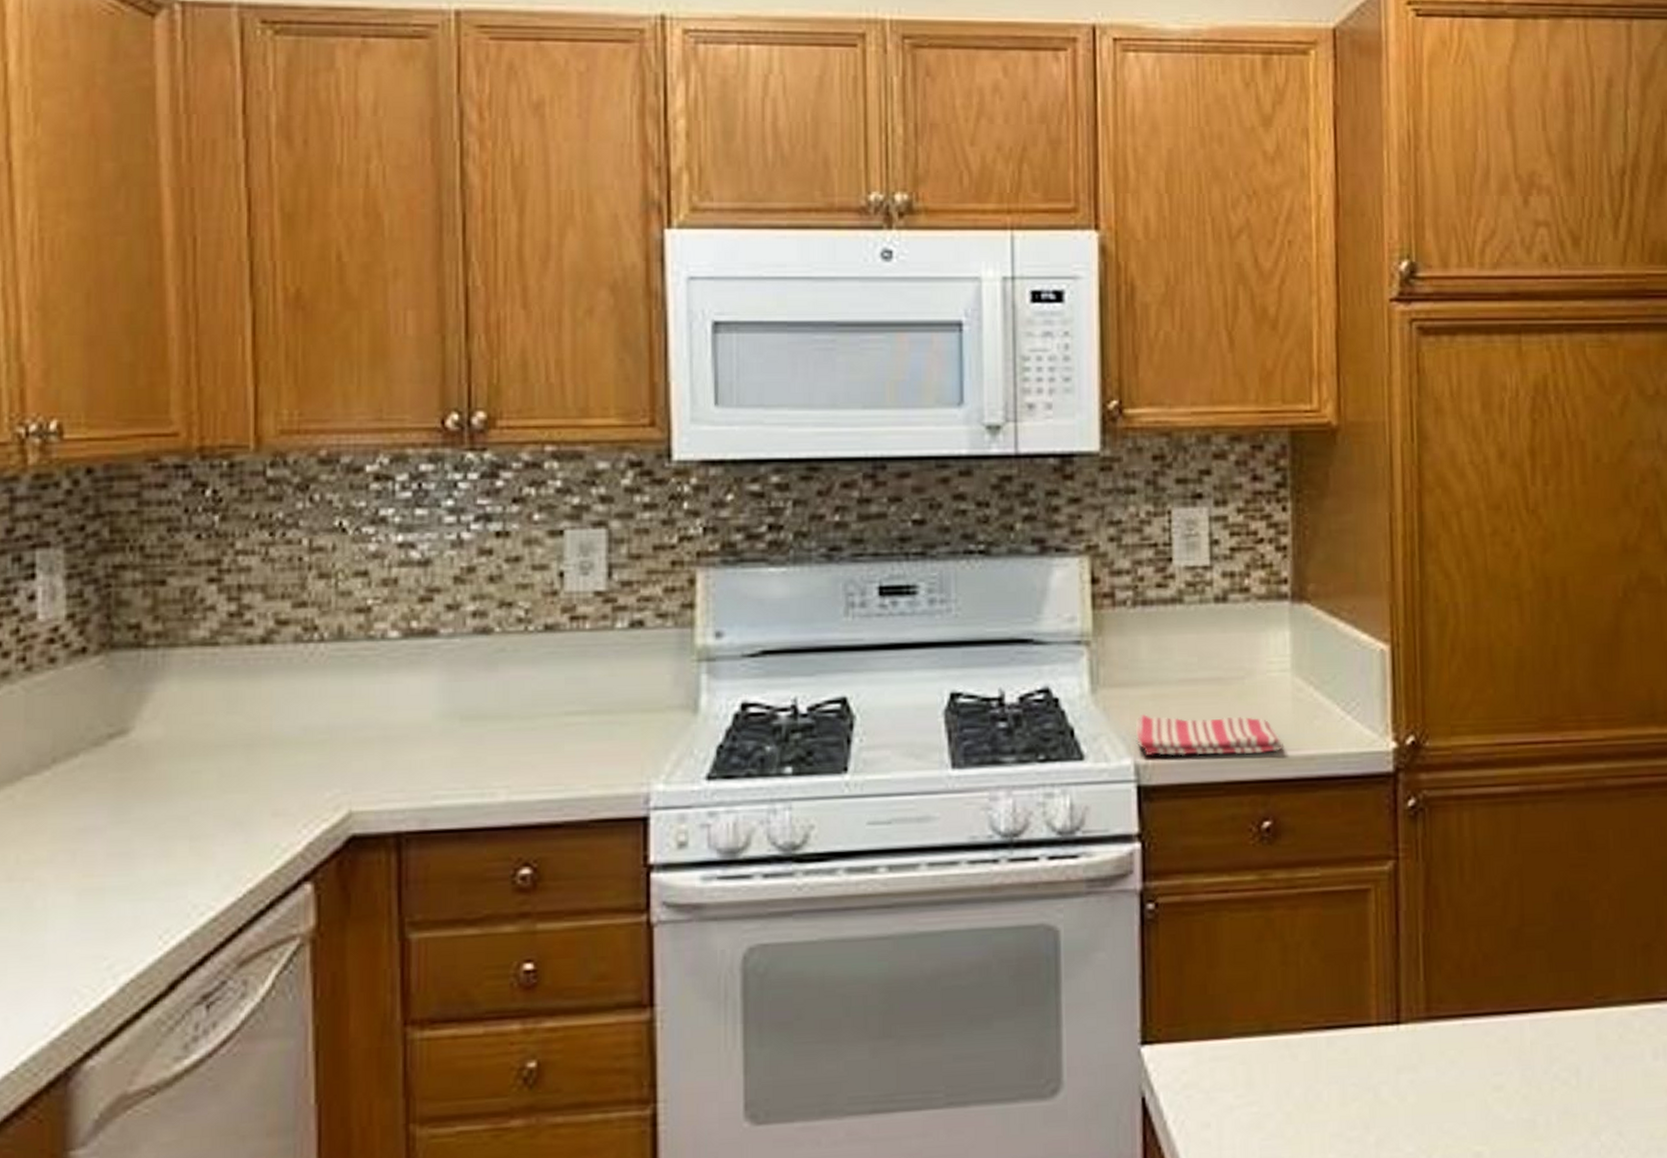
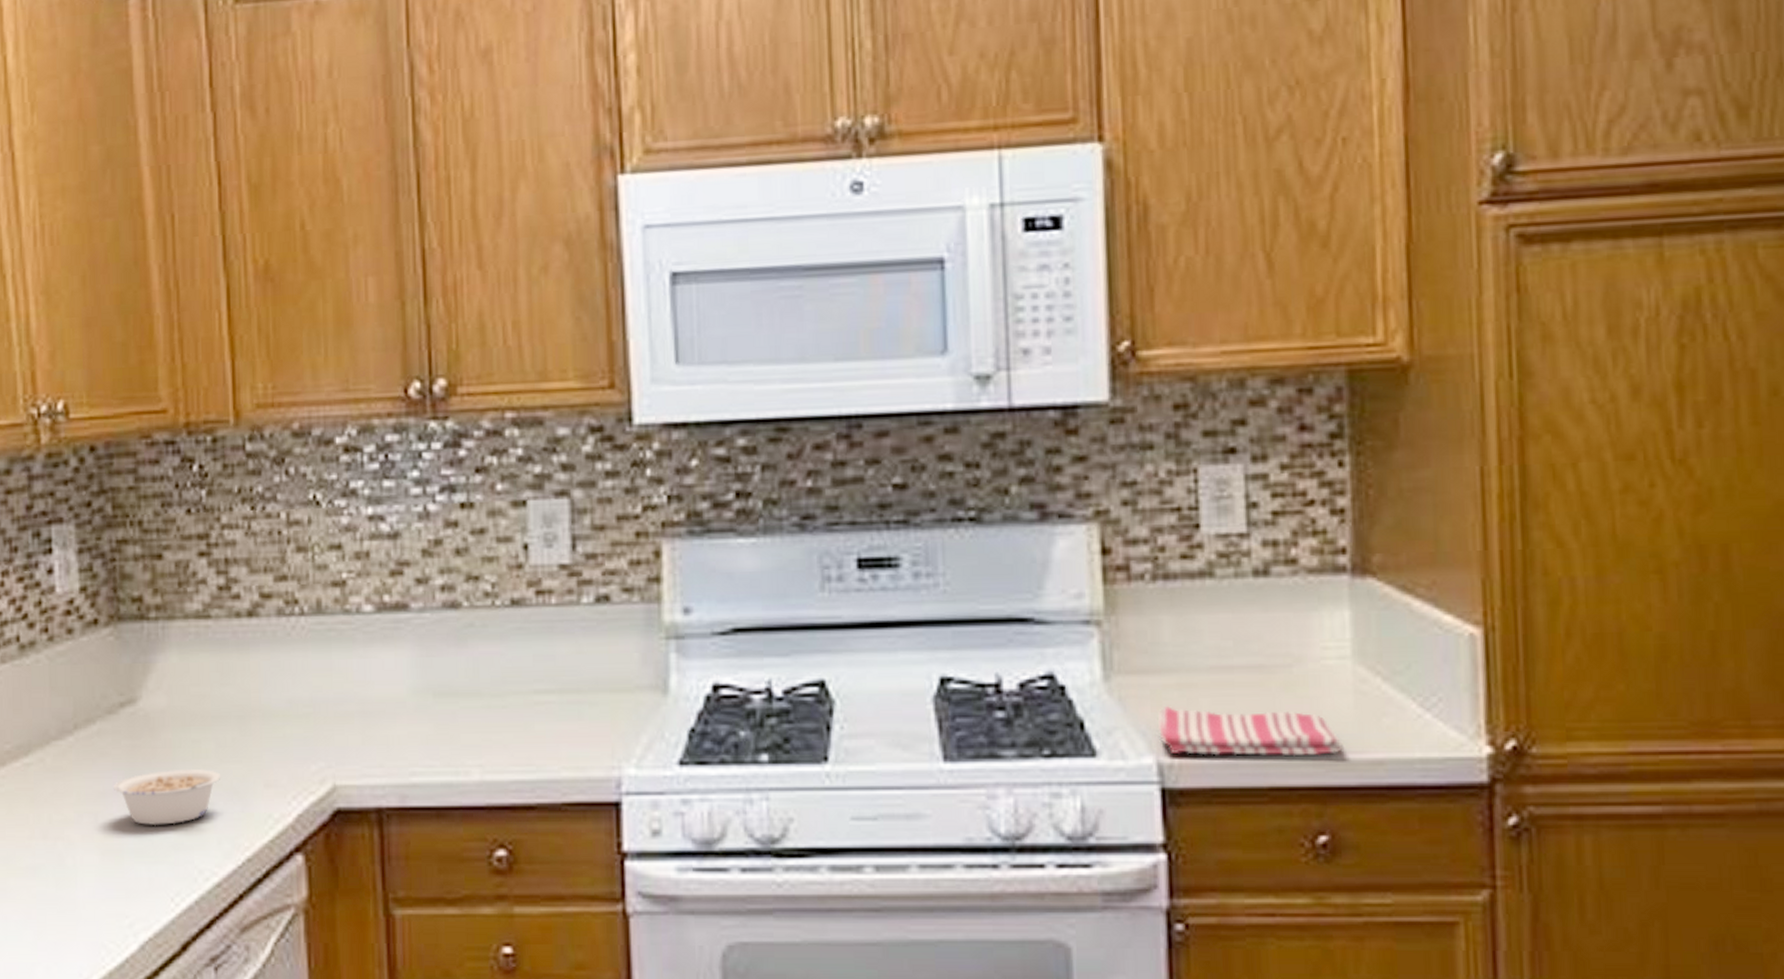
legume: none [97,799,223,862] -> present [114,768,221,826]

